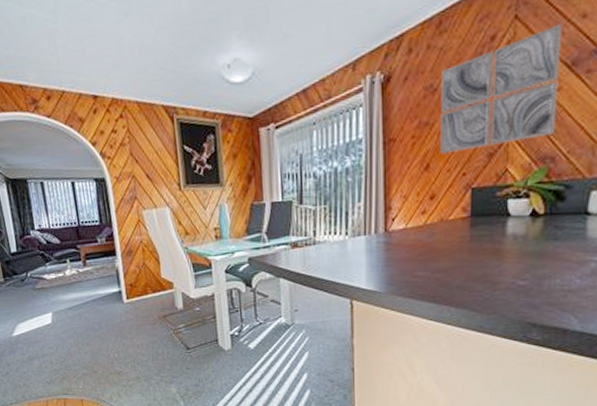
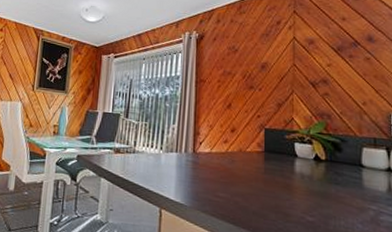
wall art: present [440,24,563,154] -> none [240,21,329,98]

